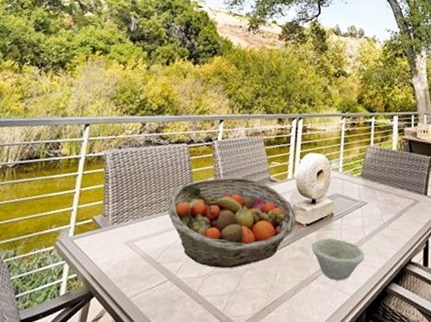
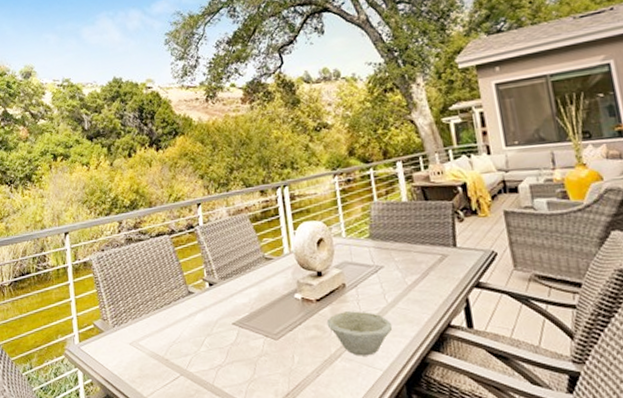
fruit basket: present [167,176,296,269] -> none [163,260,304,358]

